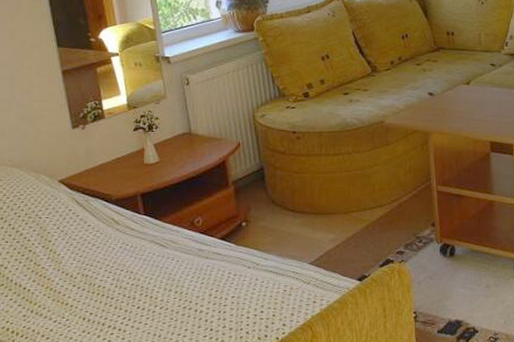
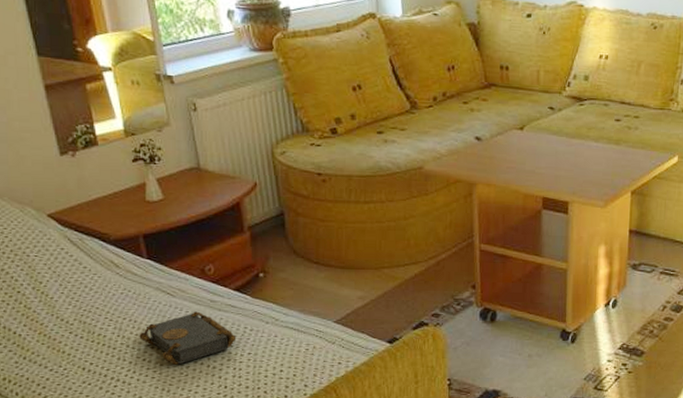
book: none [134,260,222,311] -> present [139,311,237,365]

